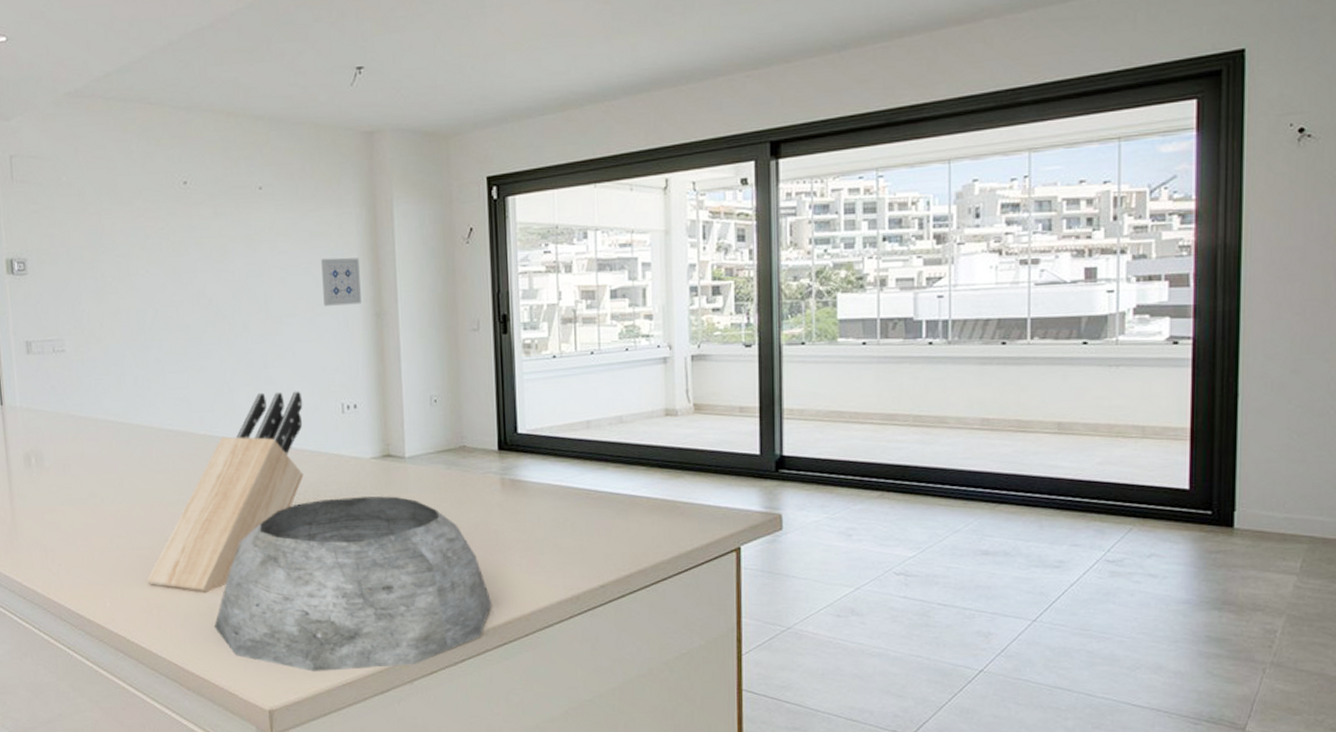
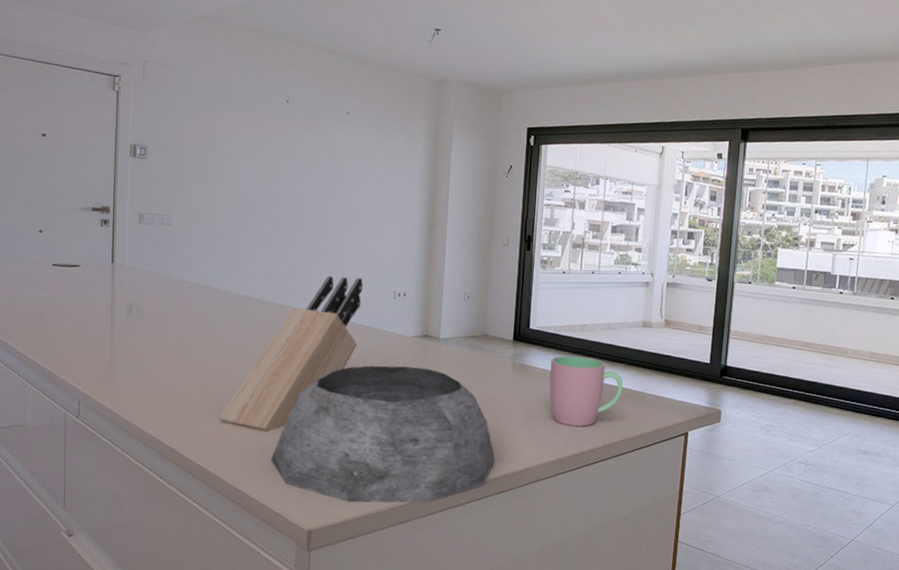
wall art: present [321,257,361,306] -> none [389,175,420,215]
cup: none [550,461,648,553] -> present [549,355,624,427]

